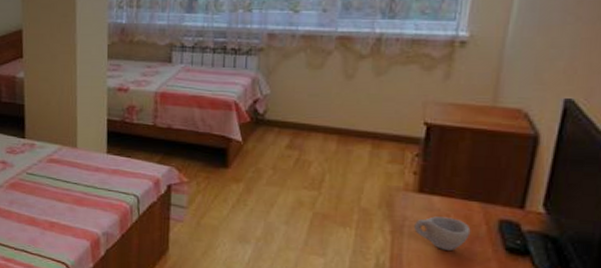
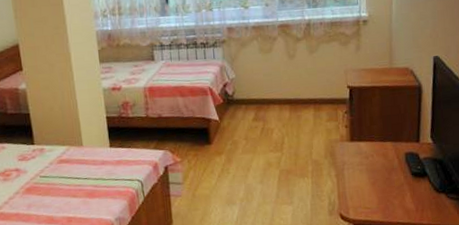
cup: present [413,216,471,251] -> none [350,157,389,183]

